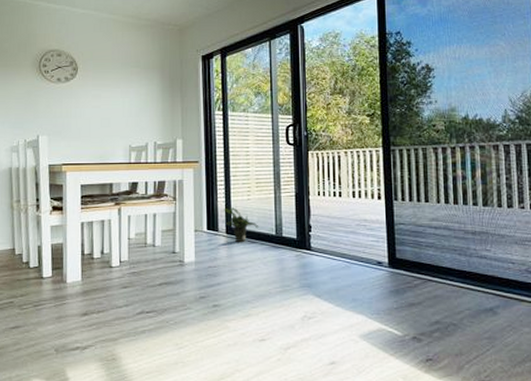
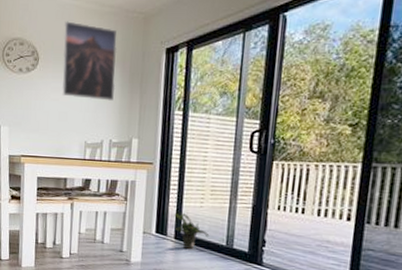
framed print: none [101,33,157,105] -> present [61,21,118,101]

